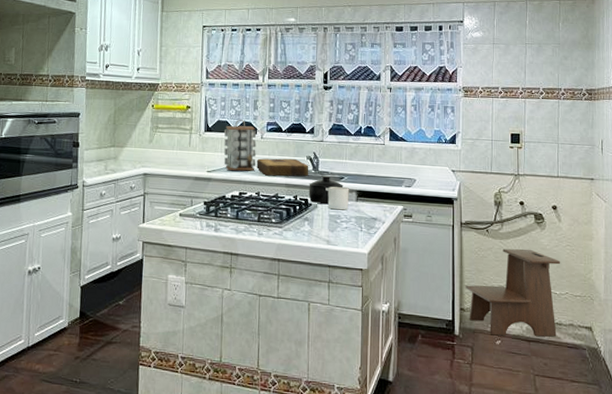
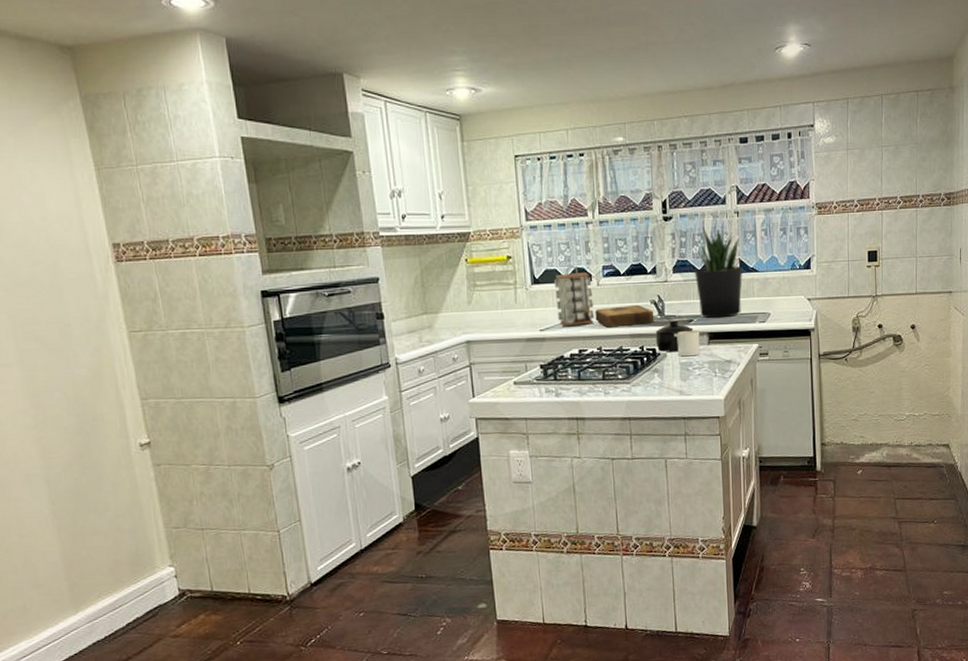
planter: none [348,97,393,179] -> present [694,226,743,318]
step stool: present [465,248,561,337] -> none [825,373,920,466]

